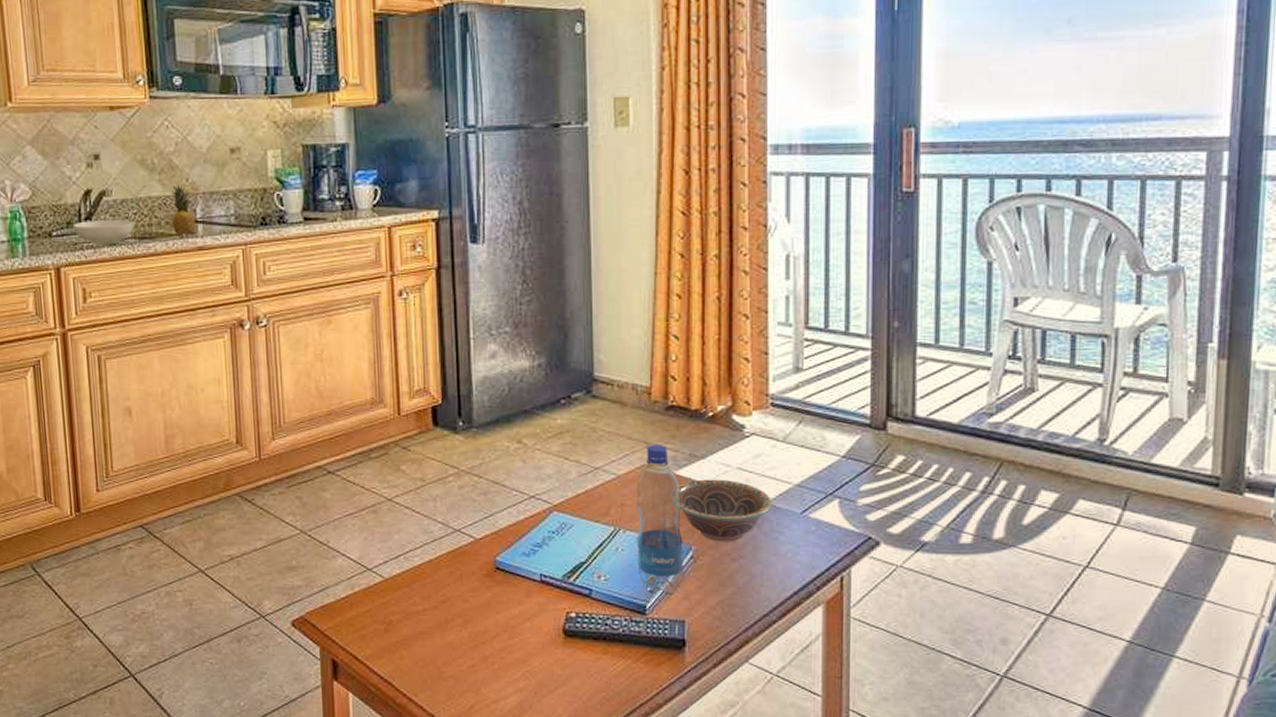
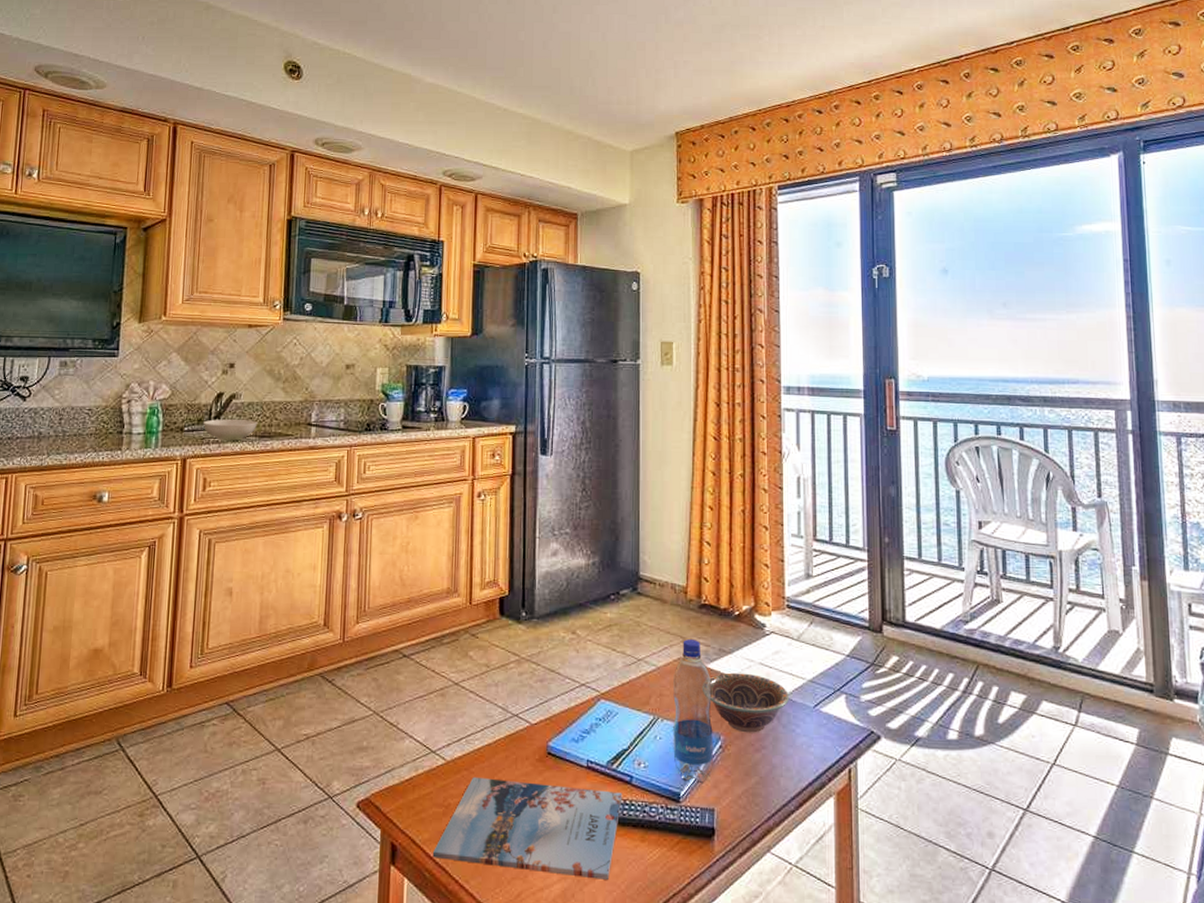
fruit: present [171,183,196,236] -> none [289,392,310,436]
magazine: none [376,593,581,691] -> present [432,776,622,880]

